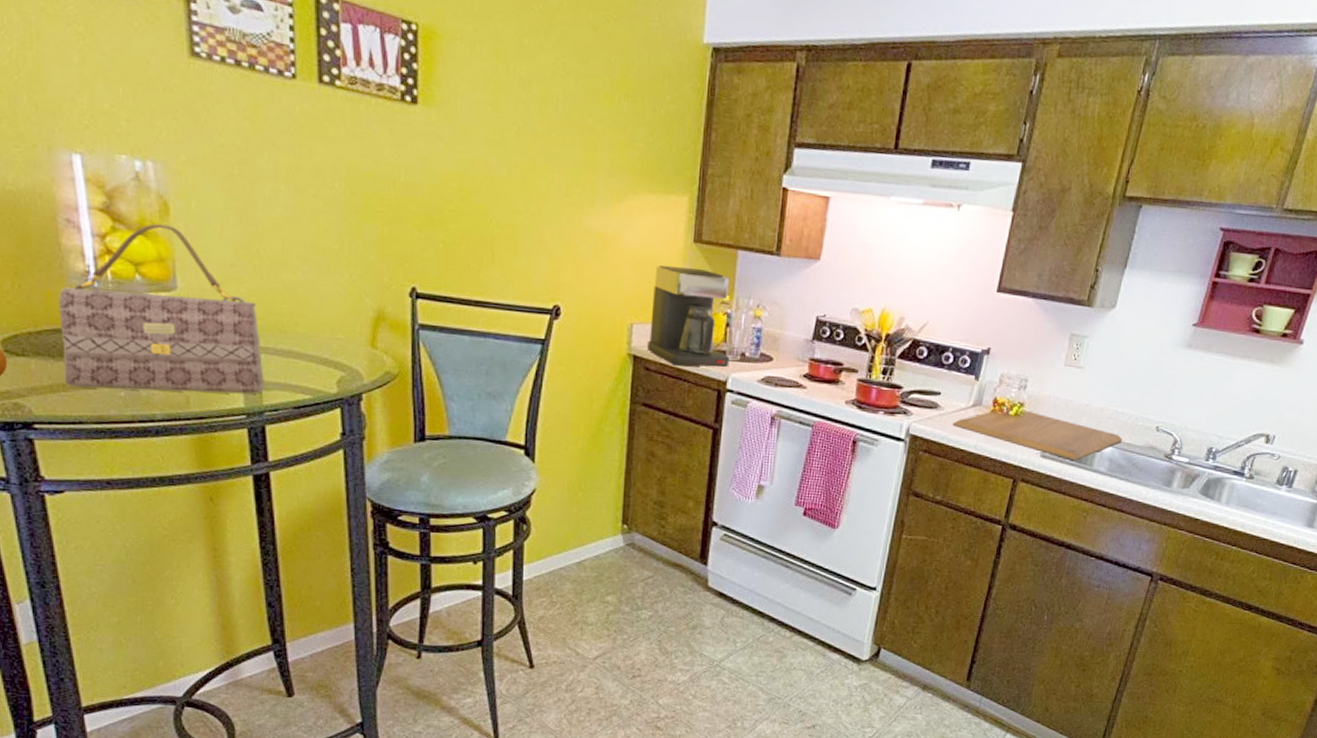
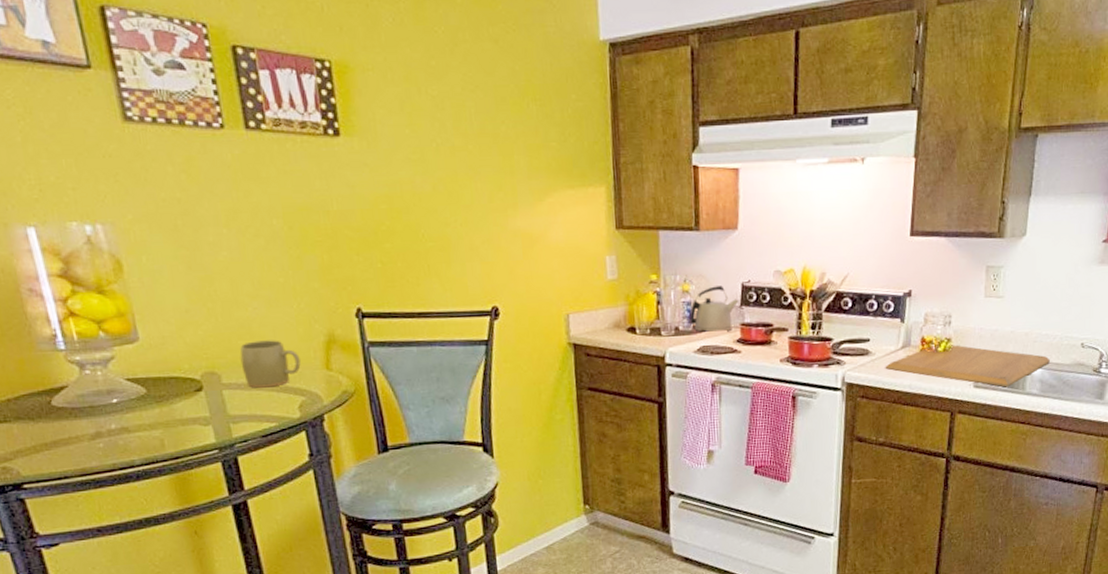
handbag: present [59,224,264,395] -> none [31,281,232,445]
mug: none [282,306,345,358] -> present [239,340,301,388]
coffee maker: present [647,265,730,367] -> none [583,253,665,348]
kettle: none [757,315,811,365] -> present [689,286,739,332]

